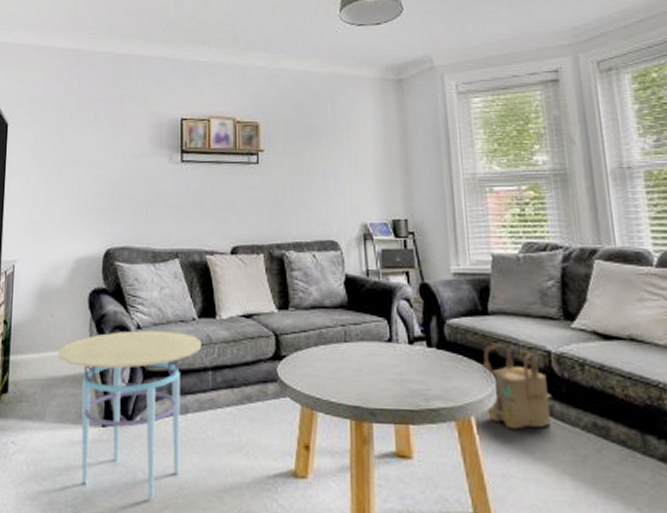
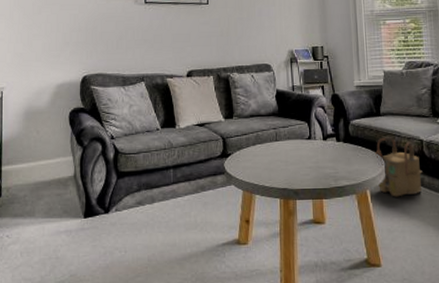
side table: present [59,330,202,499] -> none [45,140,165,271]

